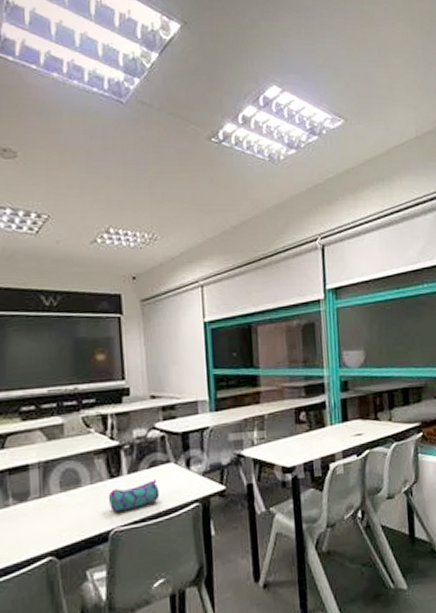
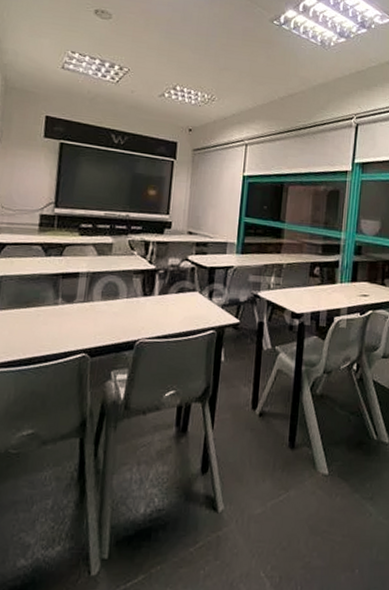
pencil case: present [108,480,160,512] -> none [139,304,183,326]

